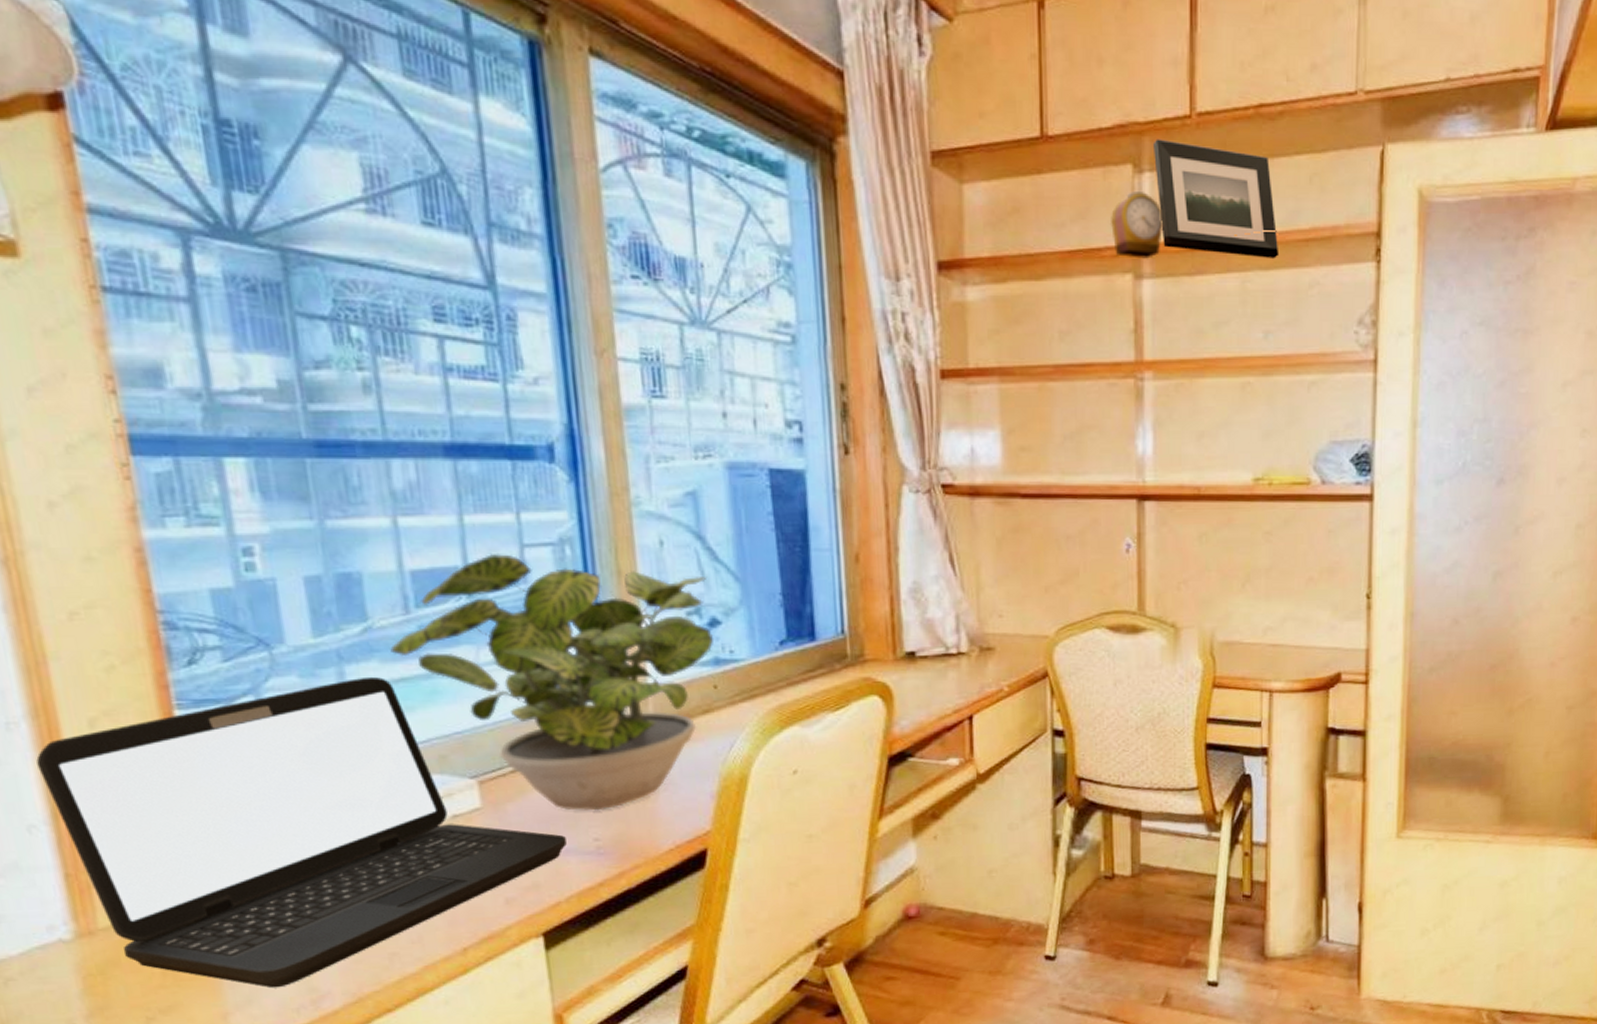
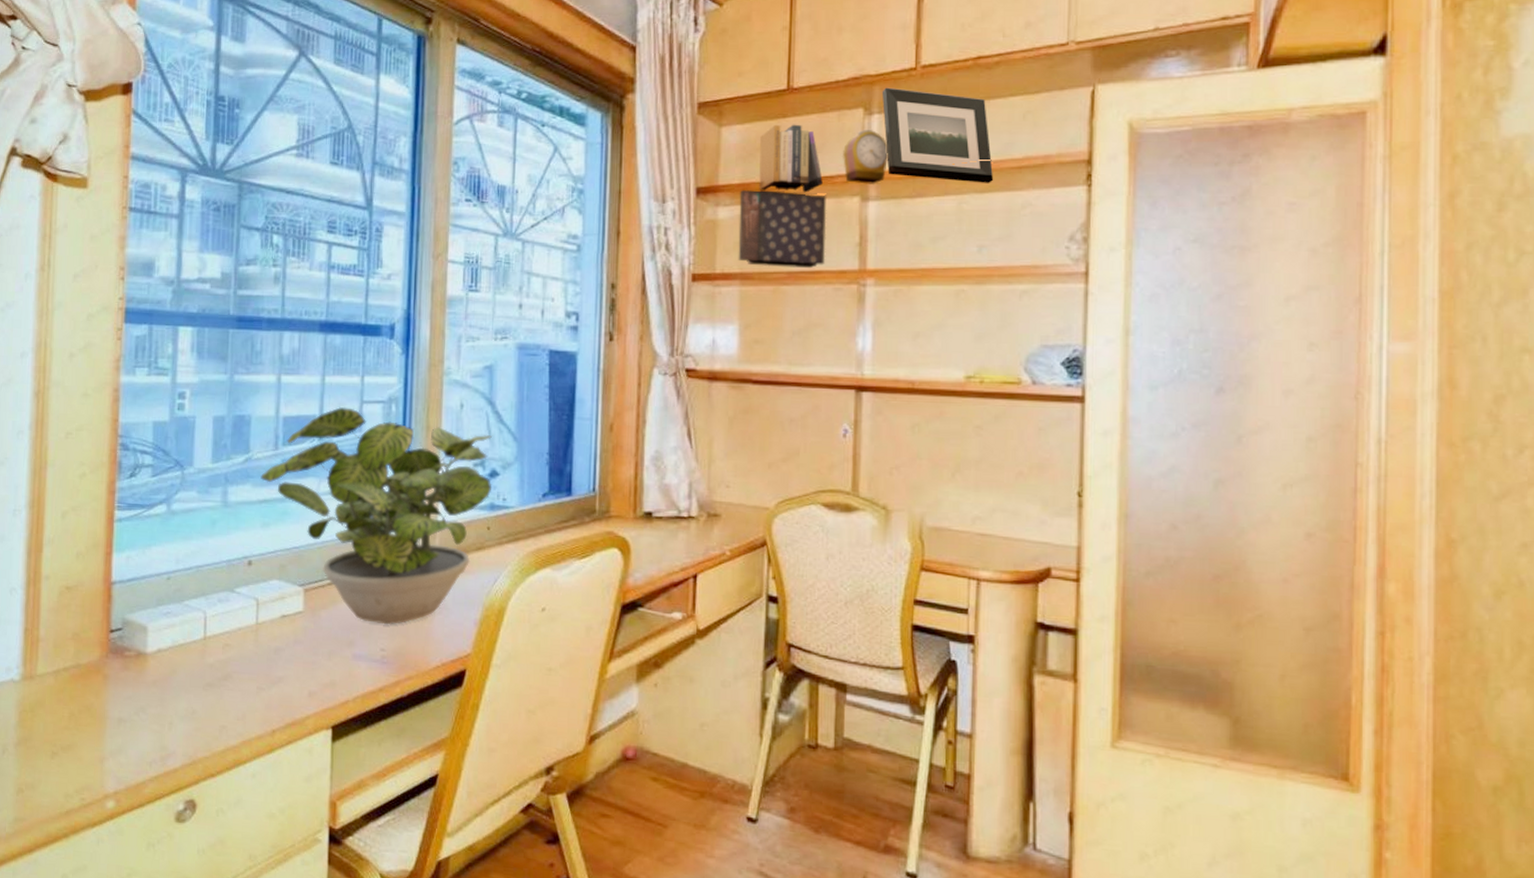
laptop: present [36,676,567,988] -> none [26,496,360,743]
books: none [991,265,1097,361] -> present [738,190,827,269]
books: none [1012,182,1089,269] -> present [759,124,823,193]

